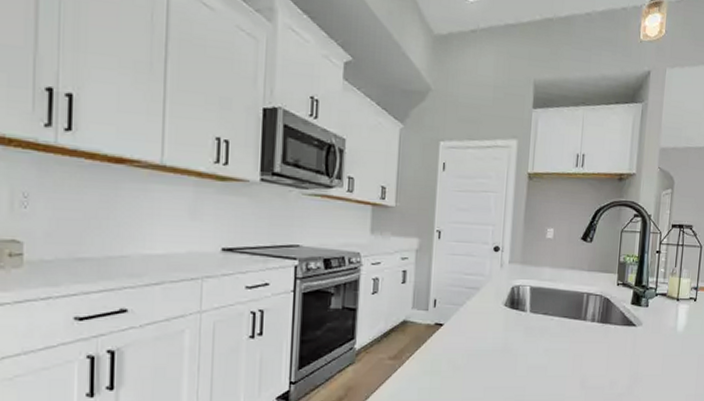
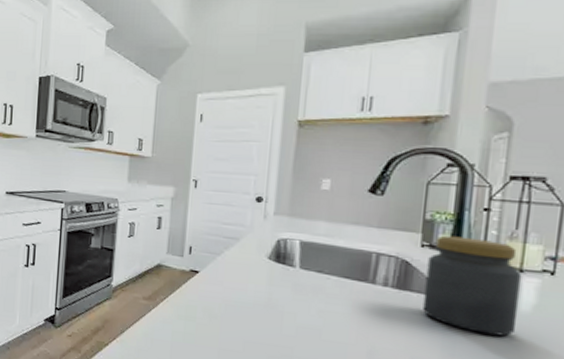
jar: none [618,274,679,353] -> present [422,235,522,337]

